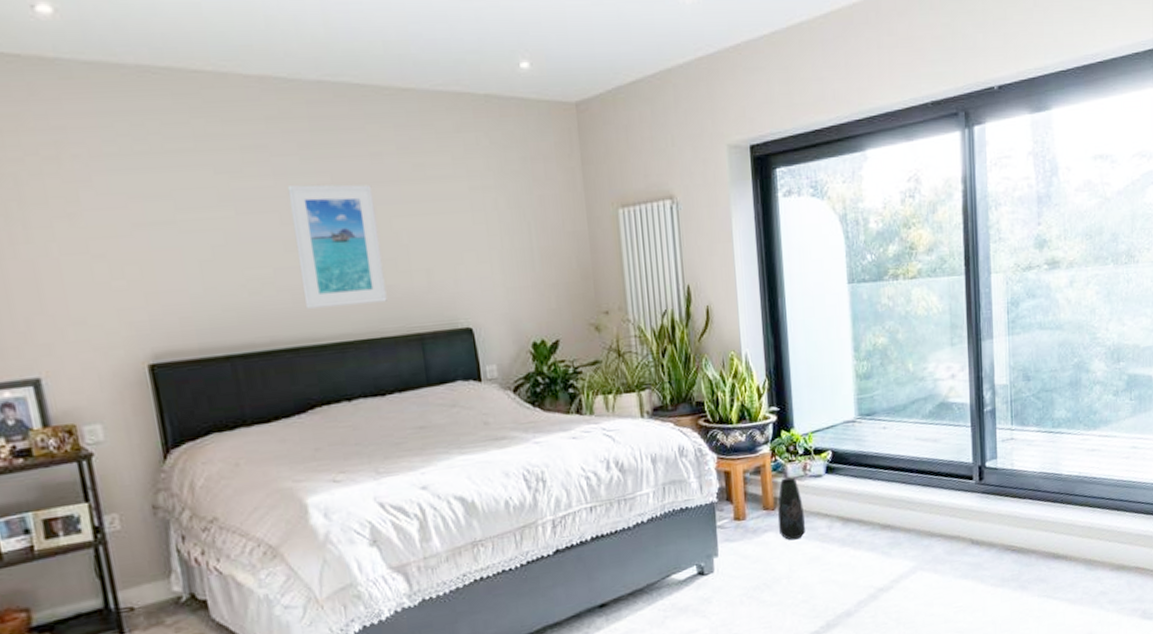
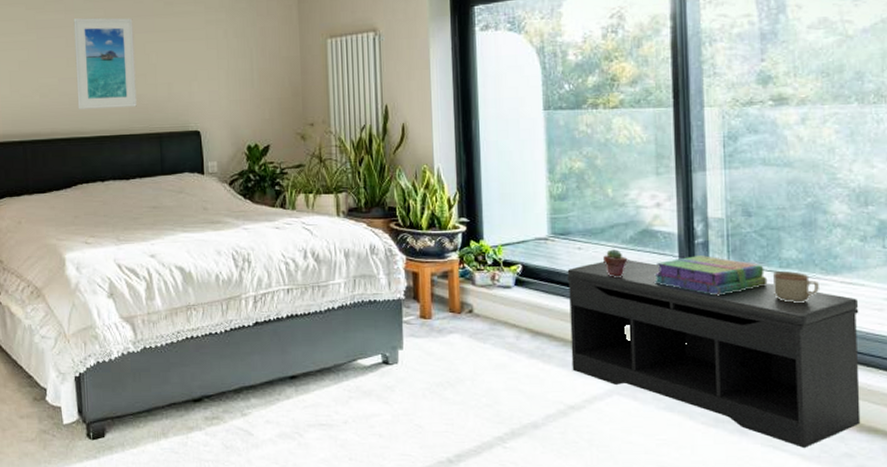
vase: present [777,477,806,541] -> none [463,285,493,345]
bench: none [874,434,1112,593] -> present [567,260,861,448]
potted succulent: none [906,425,928,454] -> present [603,249,628,277]
stack of books: none [949,423,1043,461] -> present [653,255,768,296]
mug: none [1048,430,1083,460] -> present [773,271,819,303]

